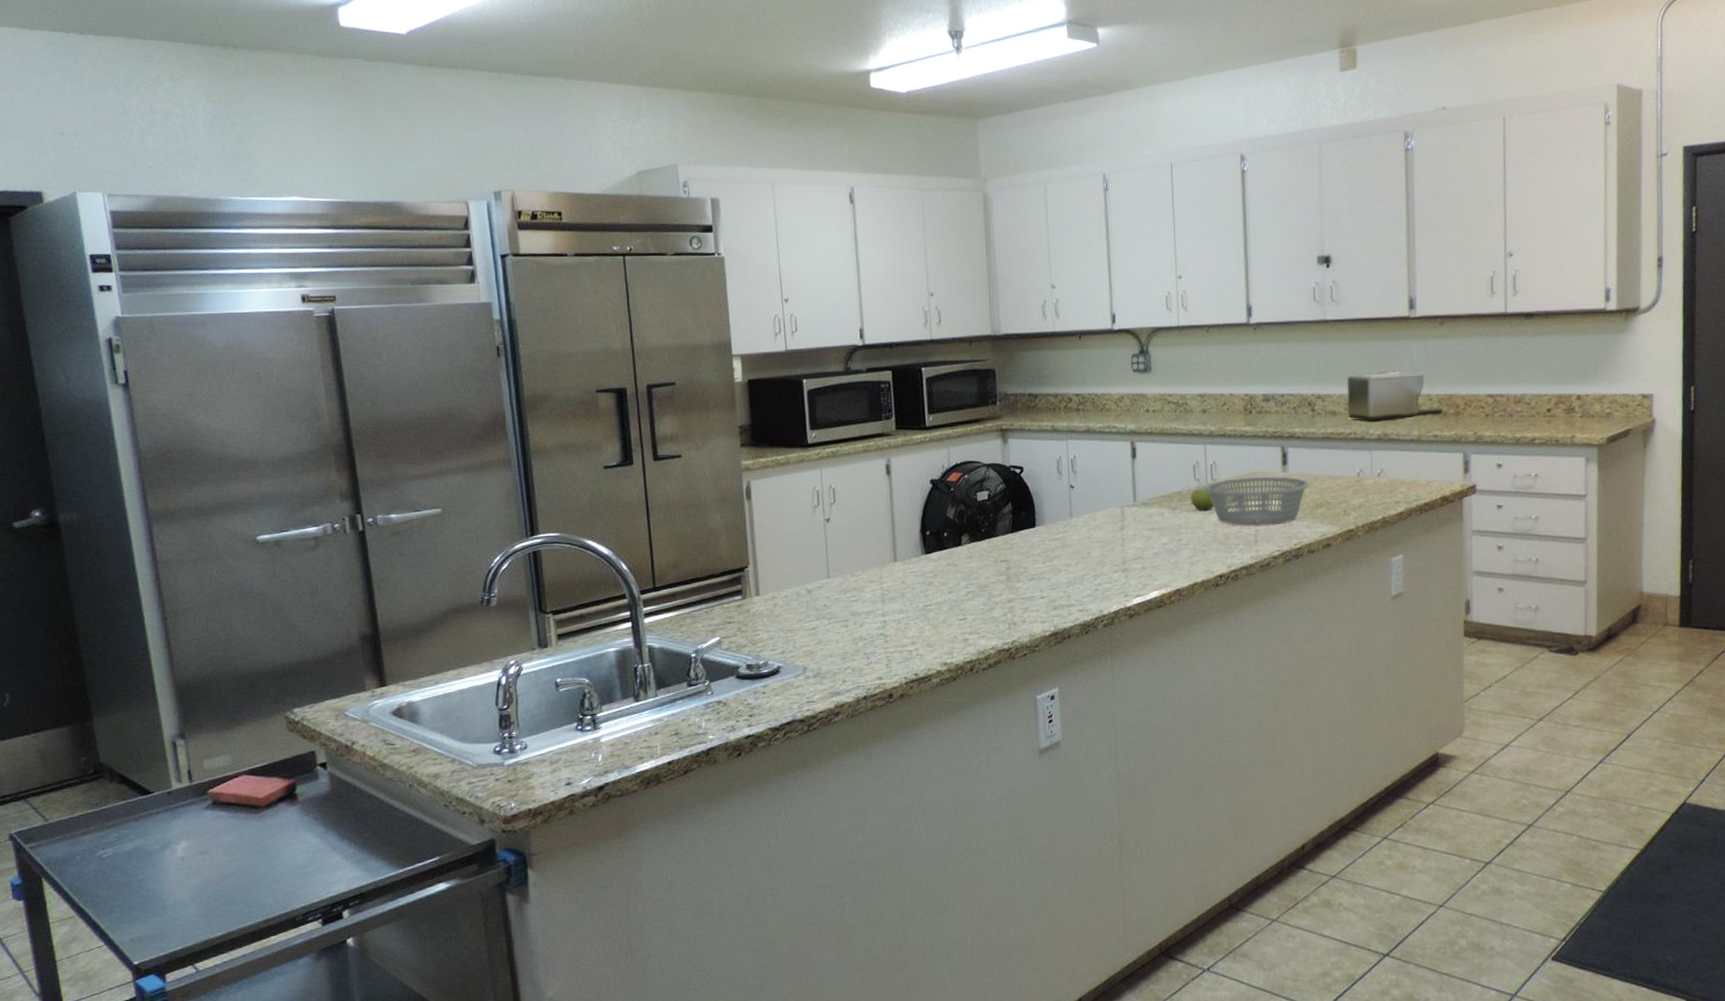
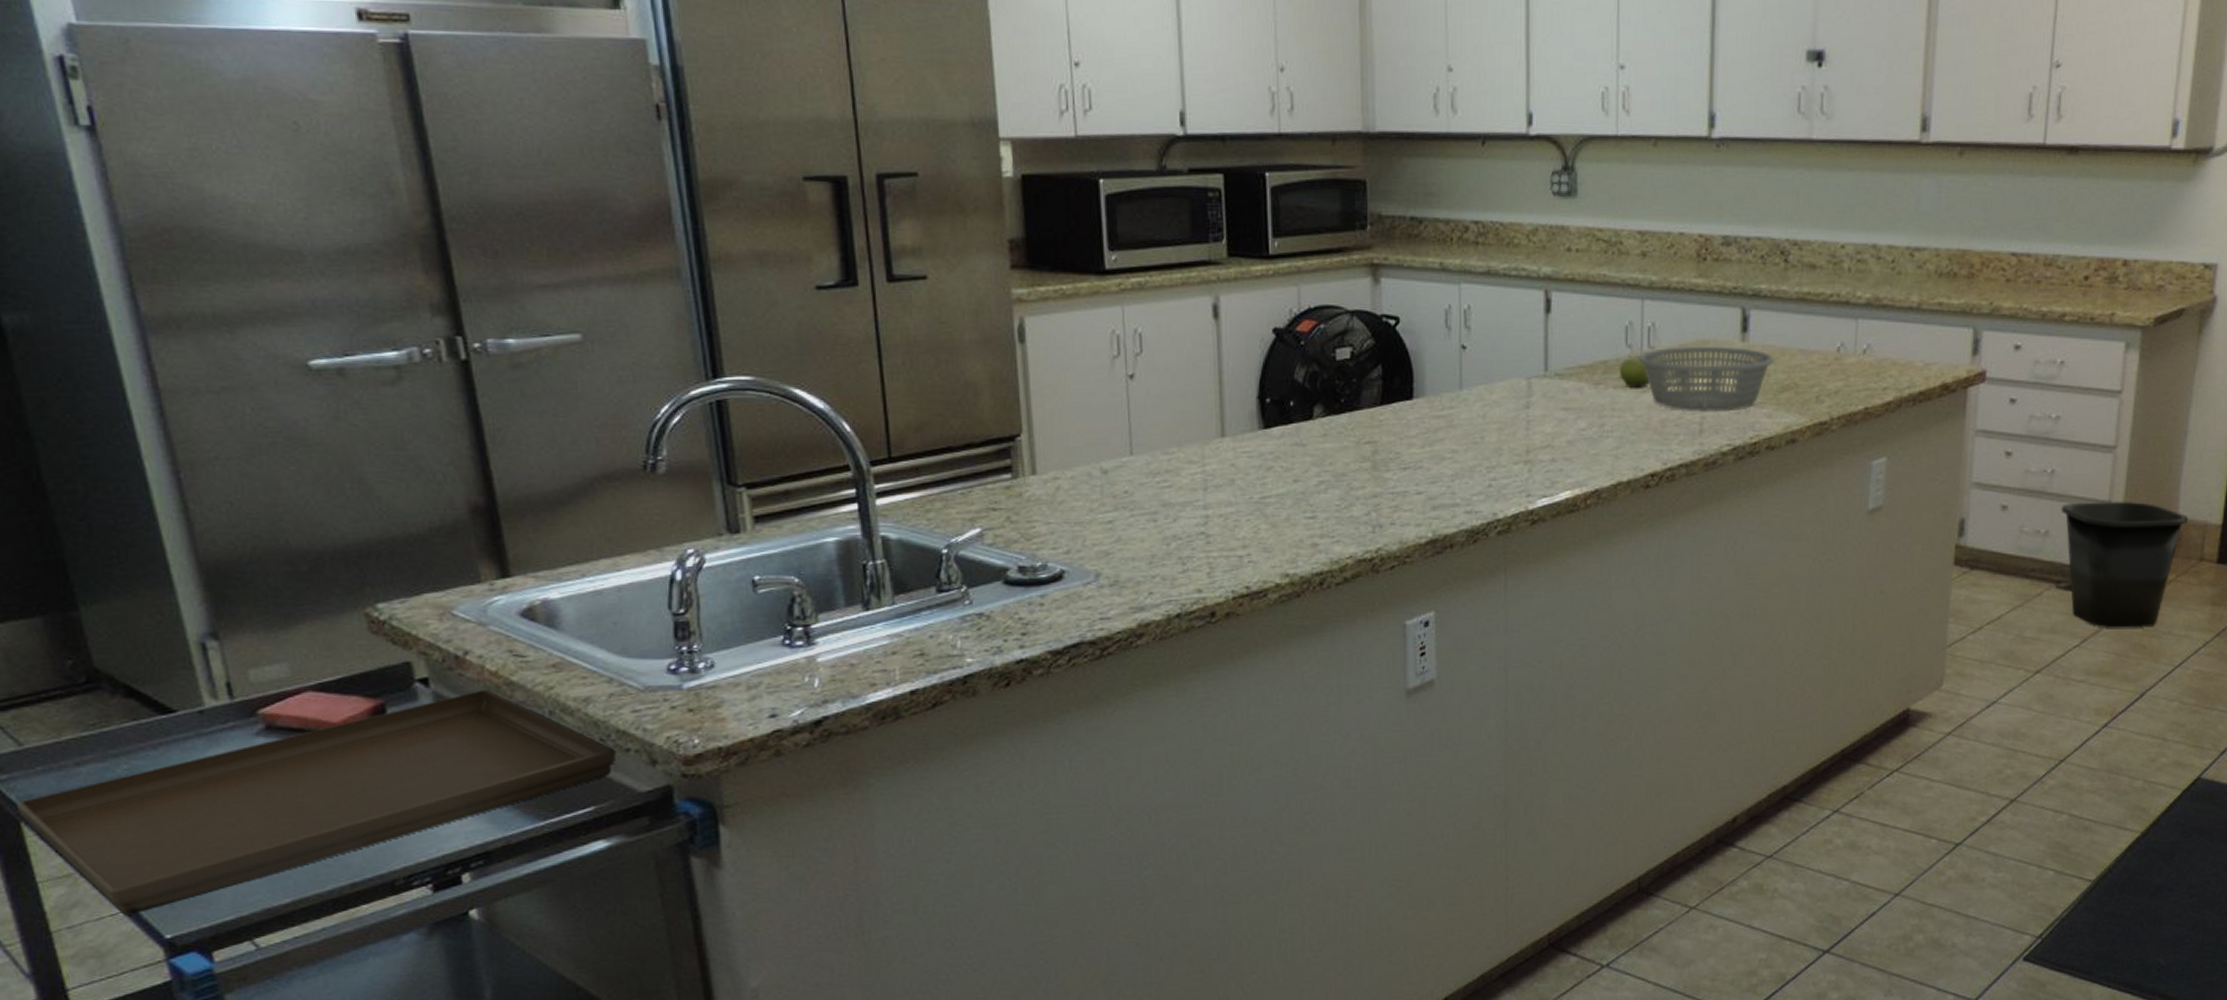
serving tray: none [41,770,455,947] -> present [17,690,615,915]
toaster: present [1347,372,1443,422] -> none [1831,215,1954,281]
waste bin: none [1546,581,1652,682] -> present [2060,501,2189,628]

